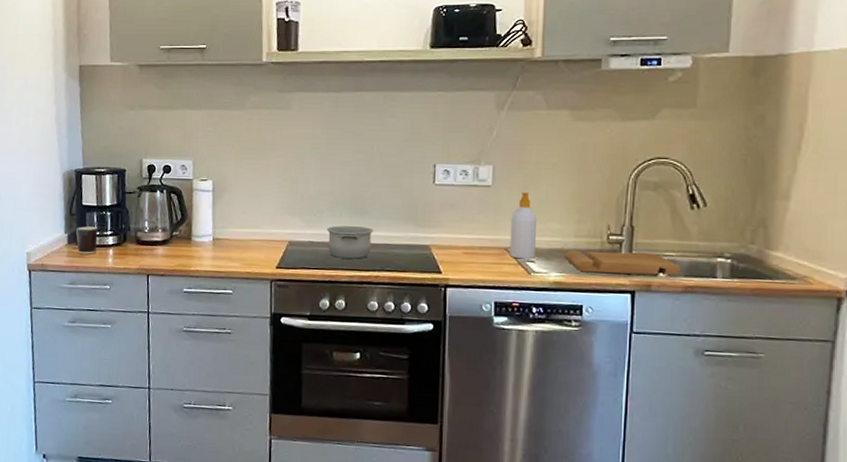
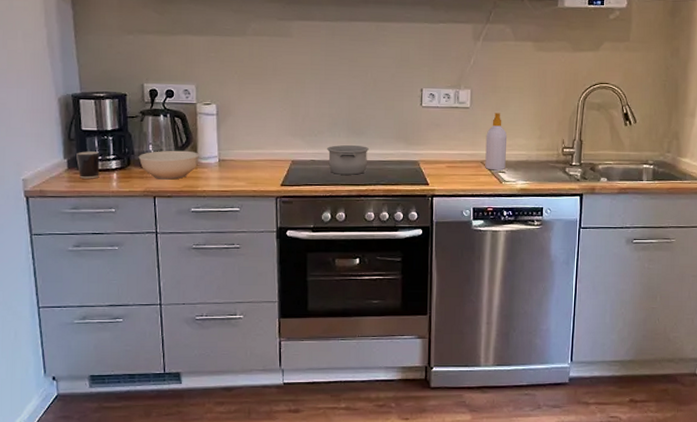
bowl: none [134,227,194,258] -> present [138,150,199,180]
cutting board: present [564,250,681,276] -> none [528,161,617,181]

